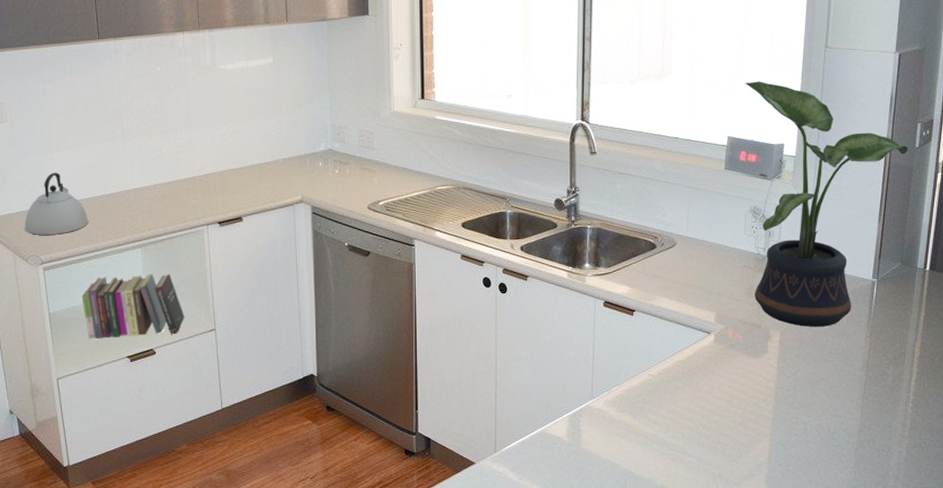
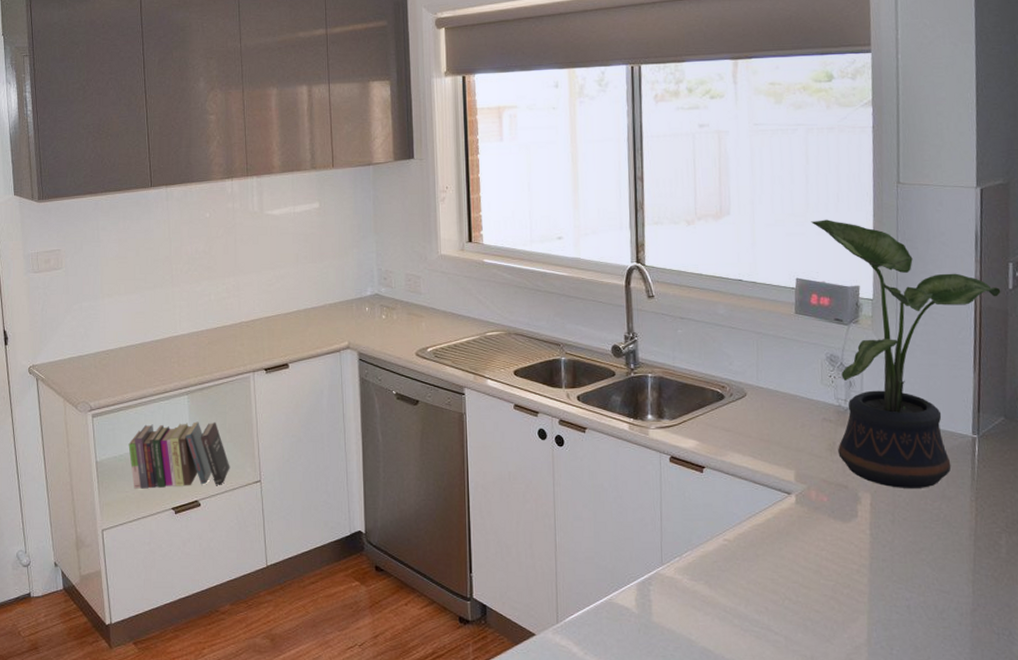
kettle: present [24,172,89,235] -> none [75,318,138,381]

